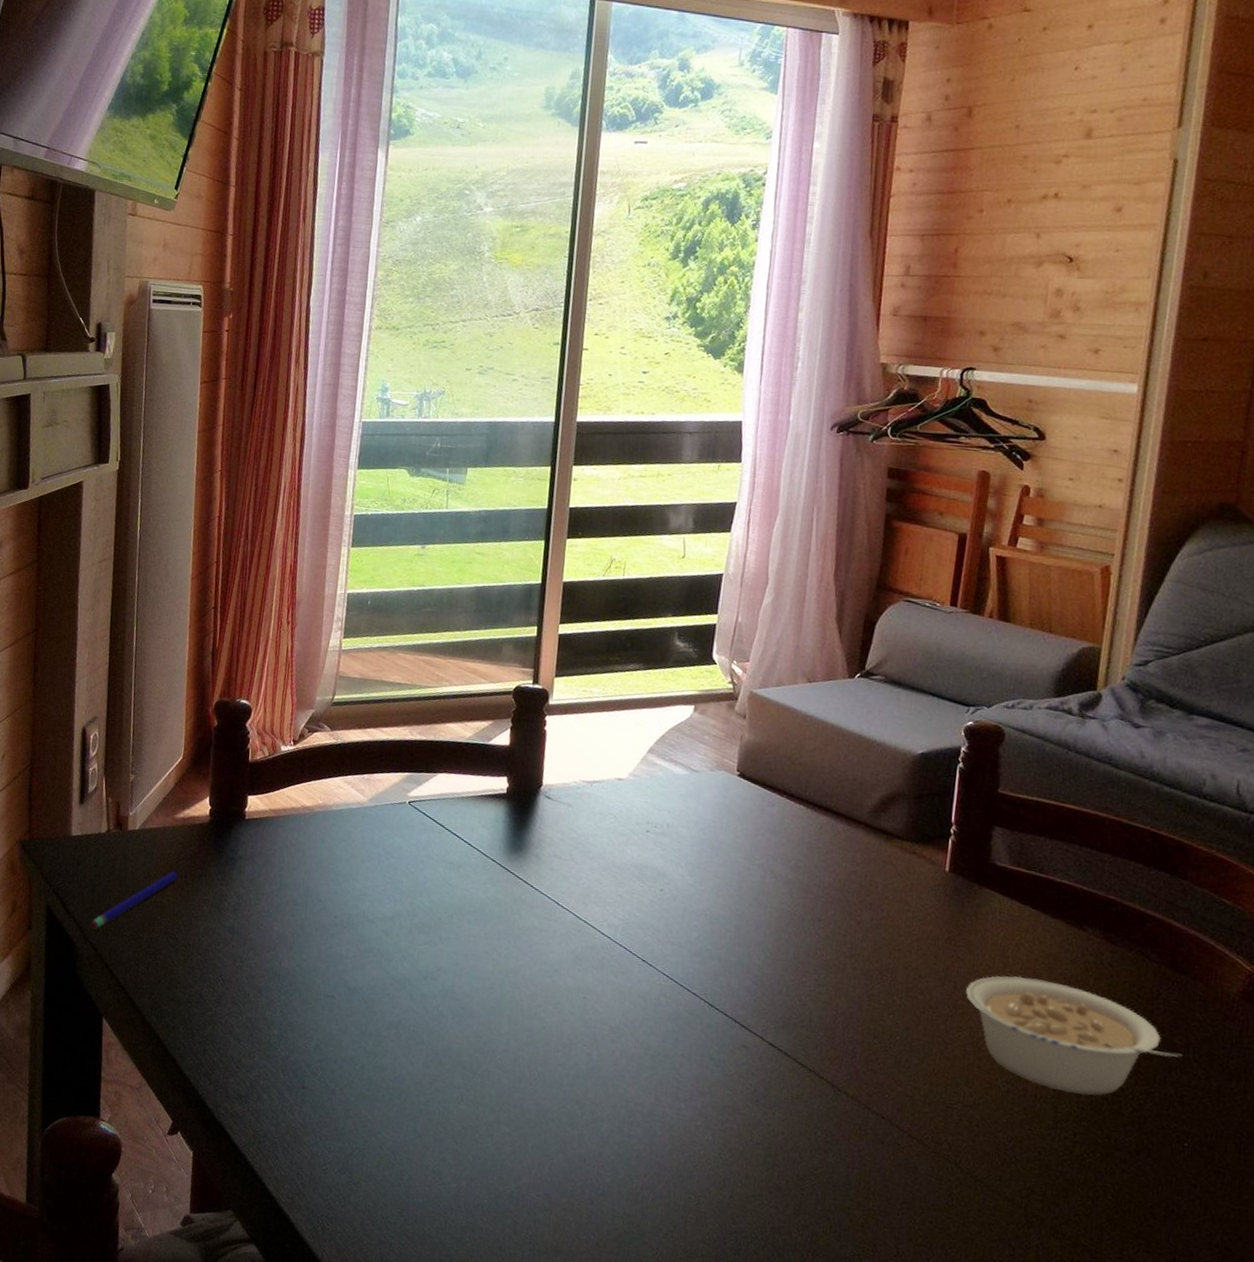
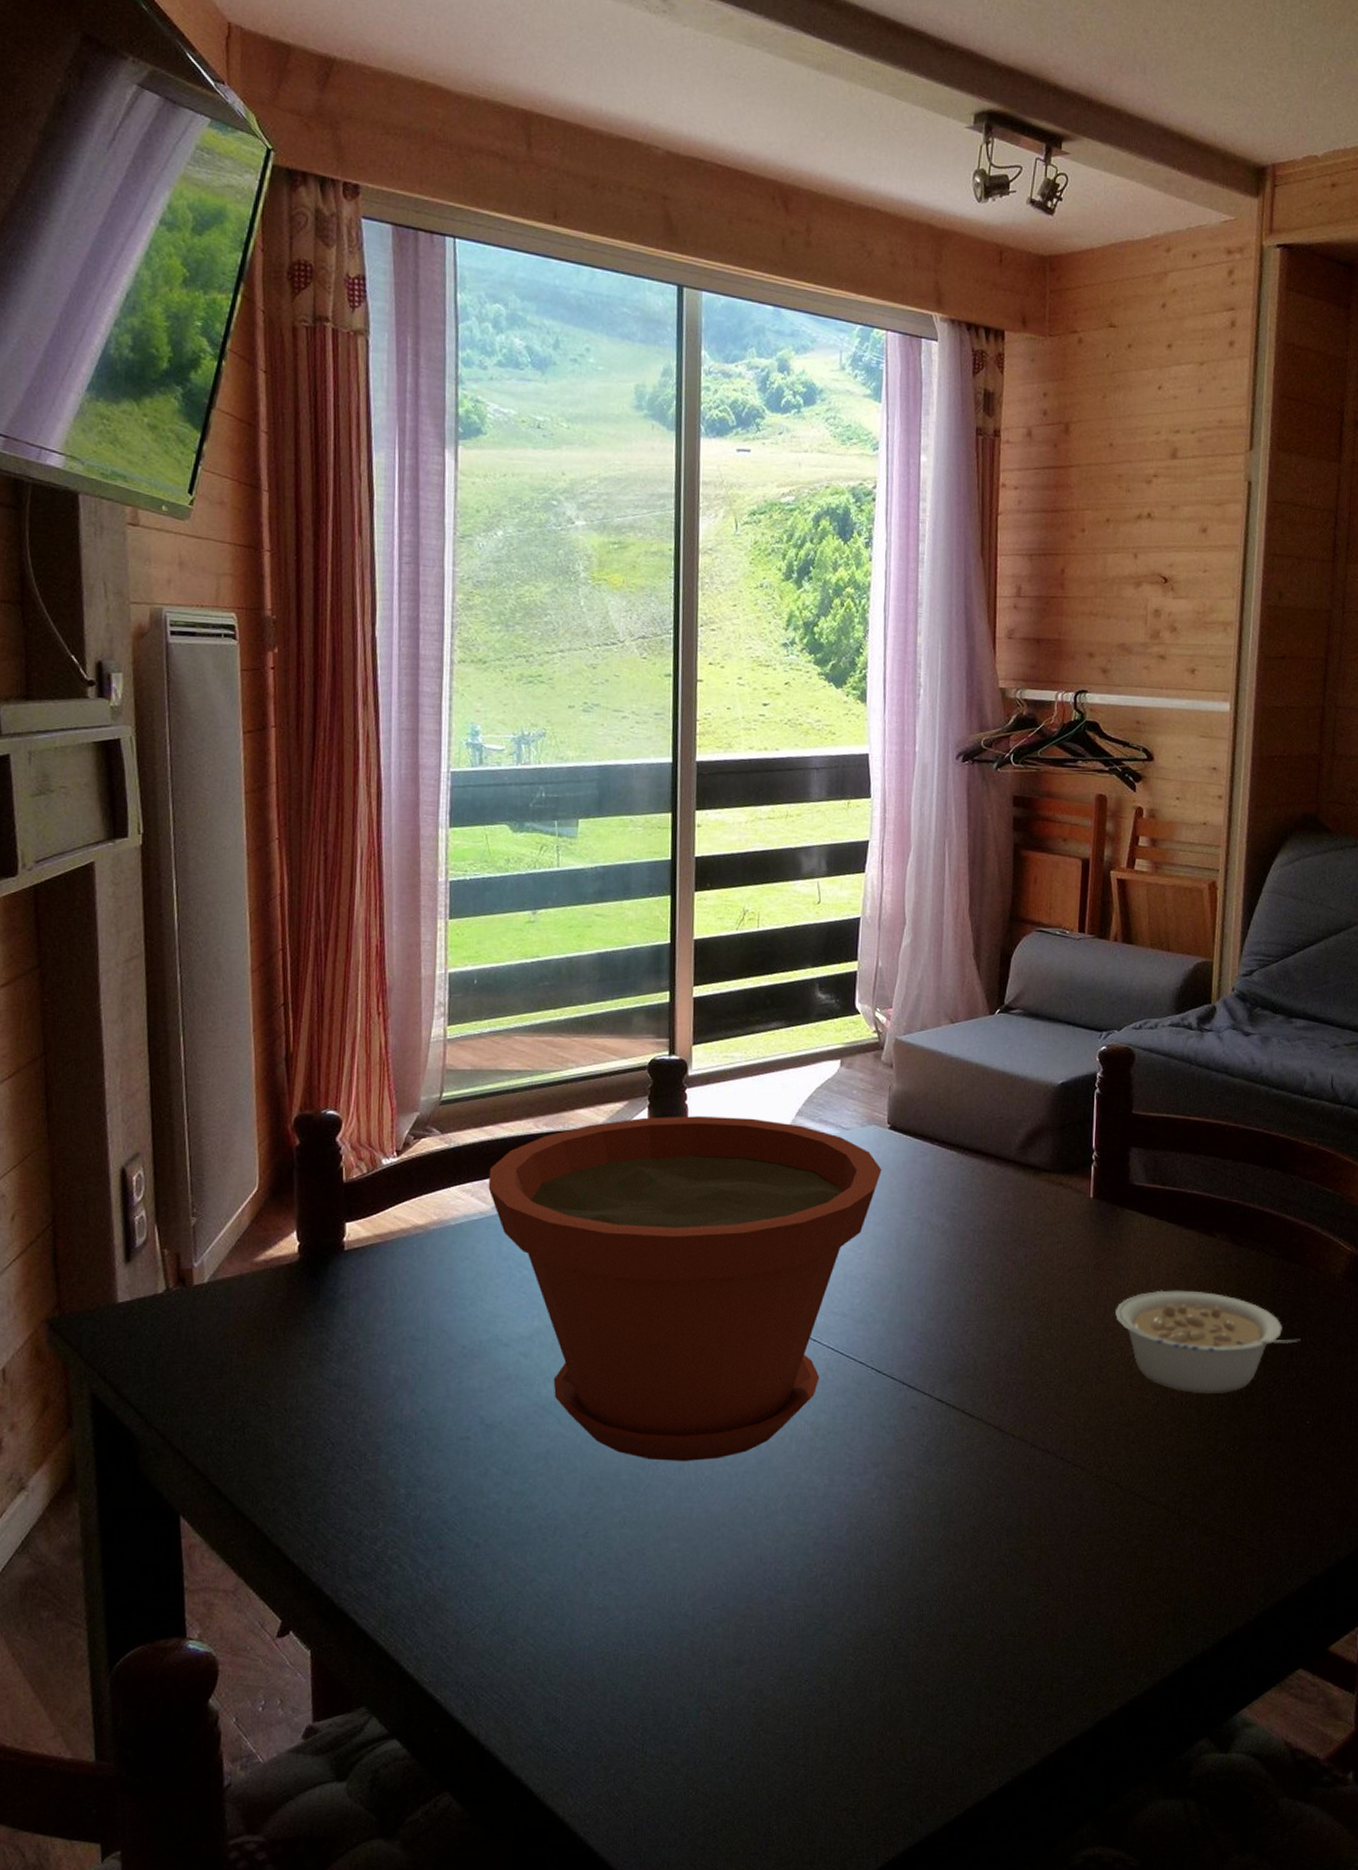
pen: present [90,872,179,929] -> none [152,1326,265,1412]
plant pot: none [366,737,729,1059] -> present [488,1116,882,1461]

